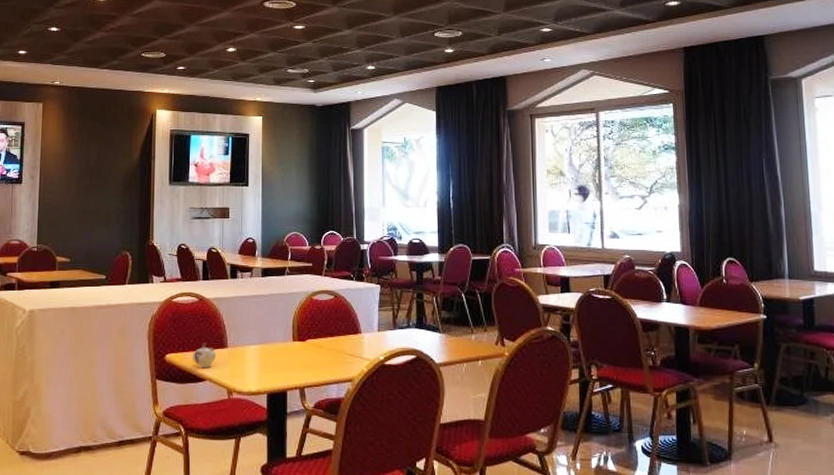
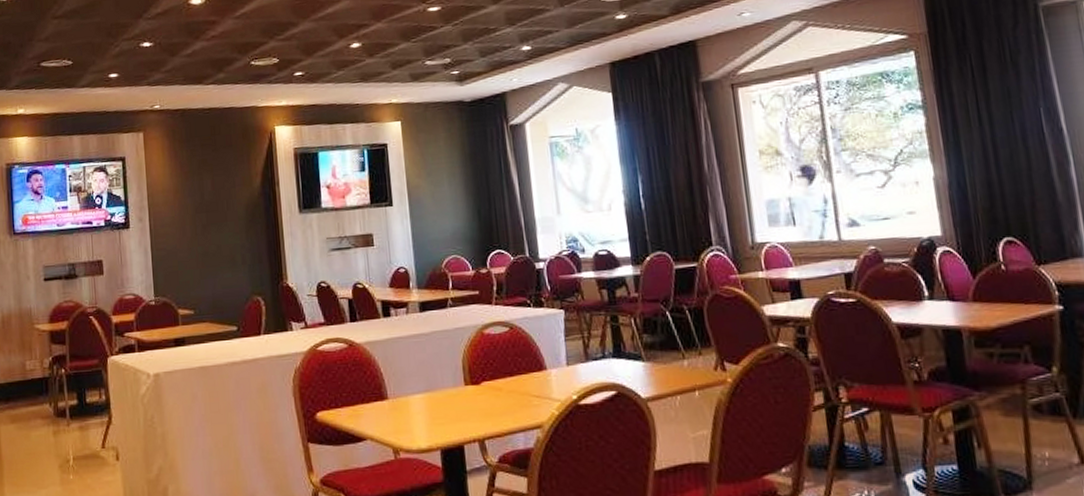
sugar bowl: present [192,343,217,369] -> none [347,395,376,426]

